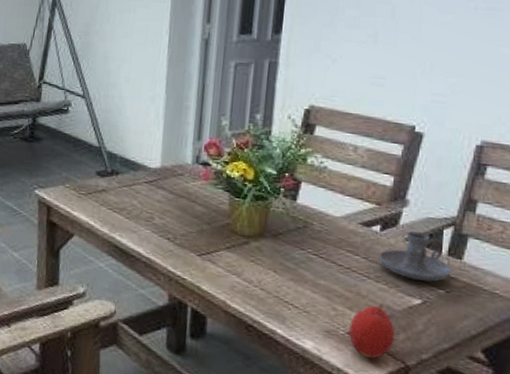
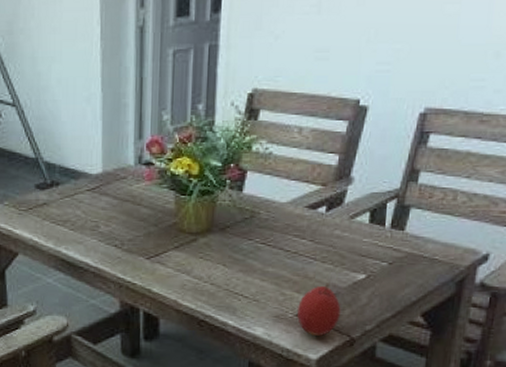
candle holder: present [379,231,452,282] -> none [325,208,394,256]

